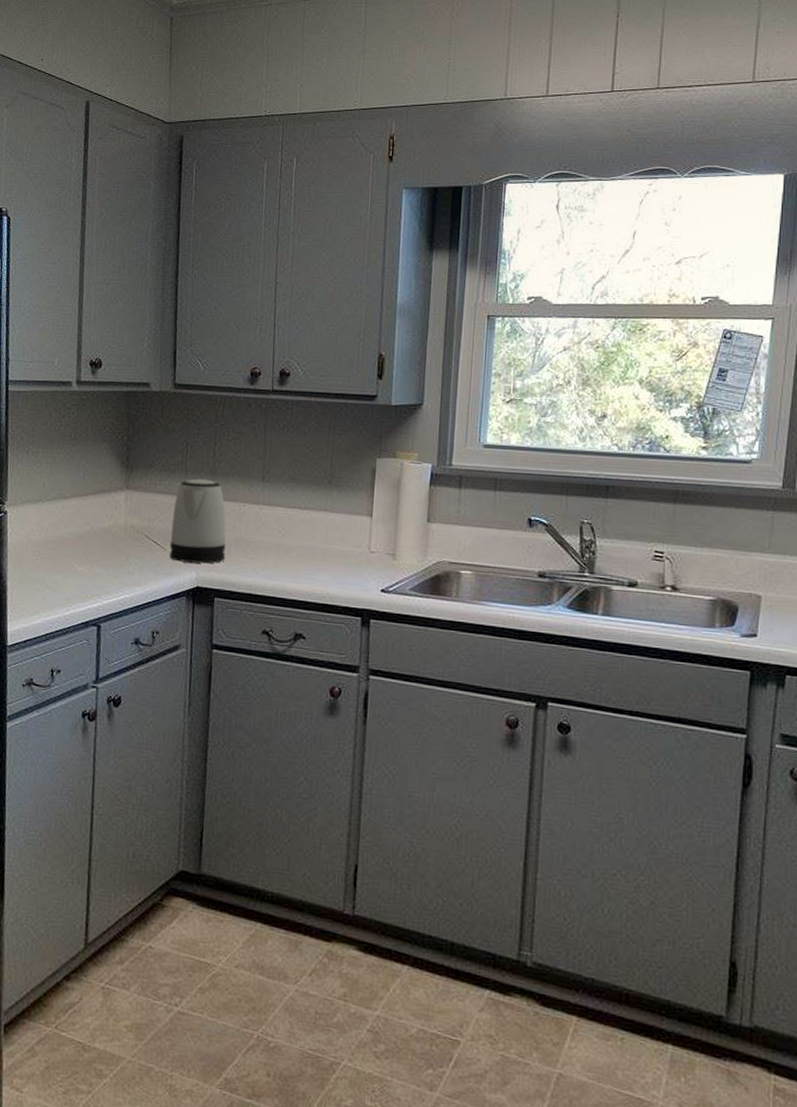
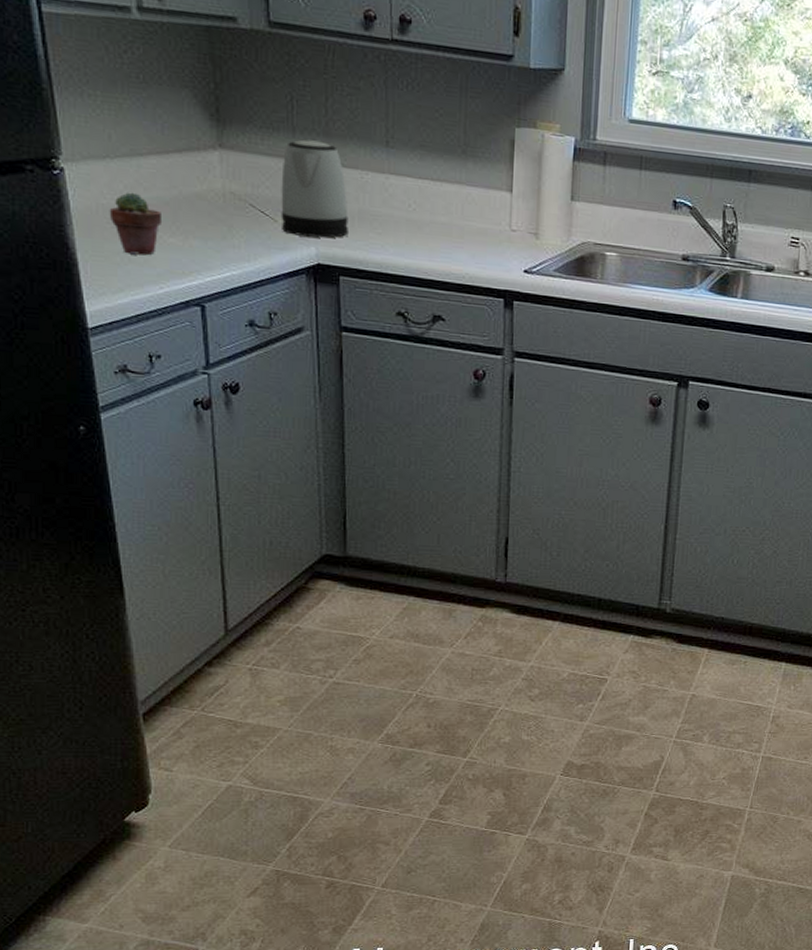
potted succulent: none [35,529,75,582] -> present [109,192,161,256]

